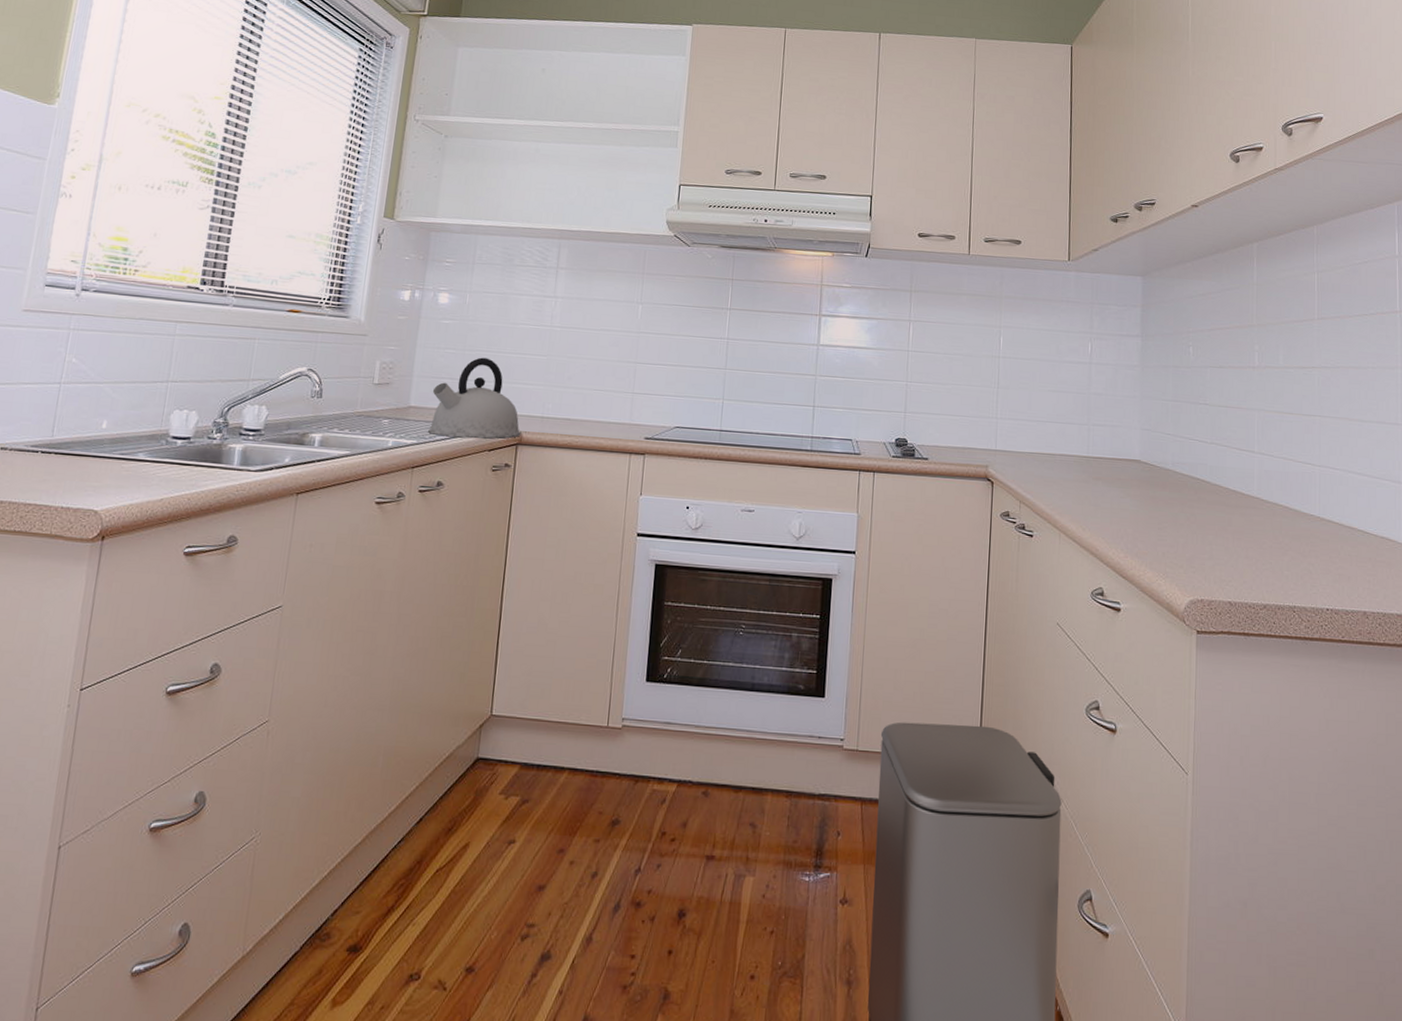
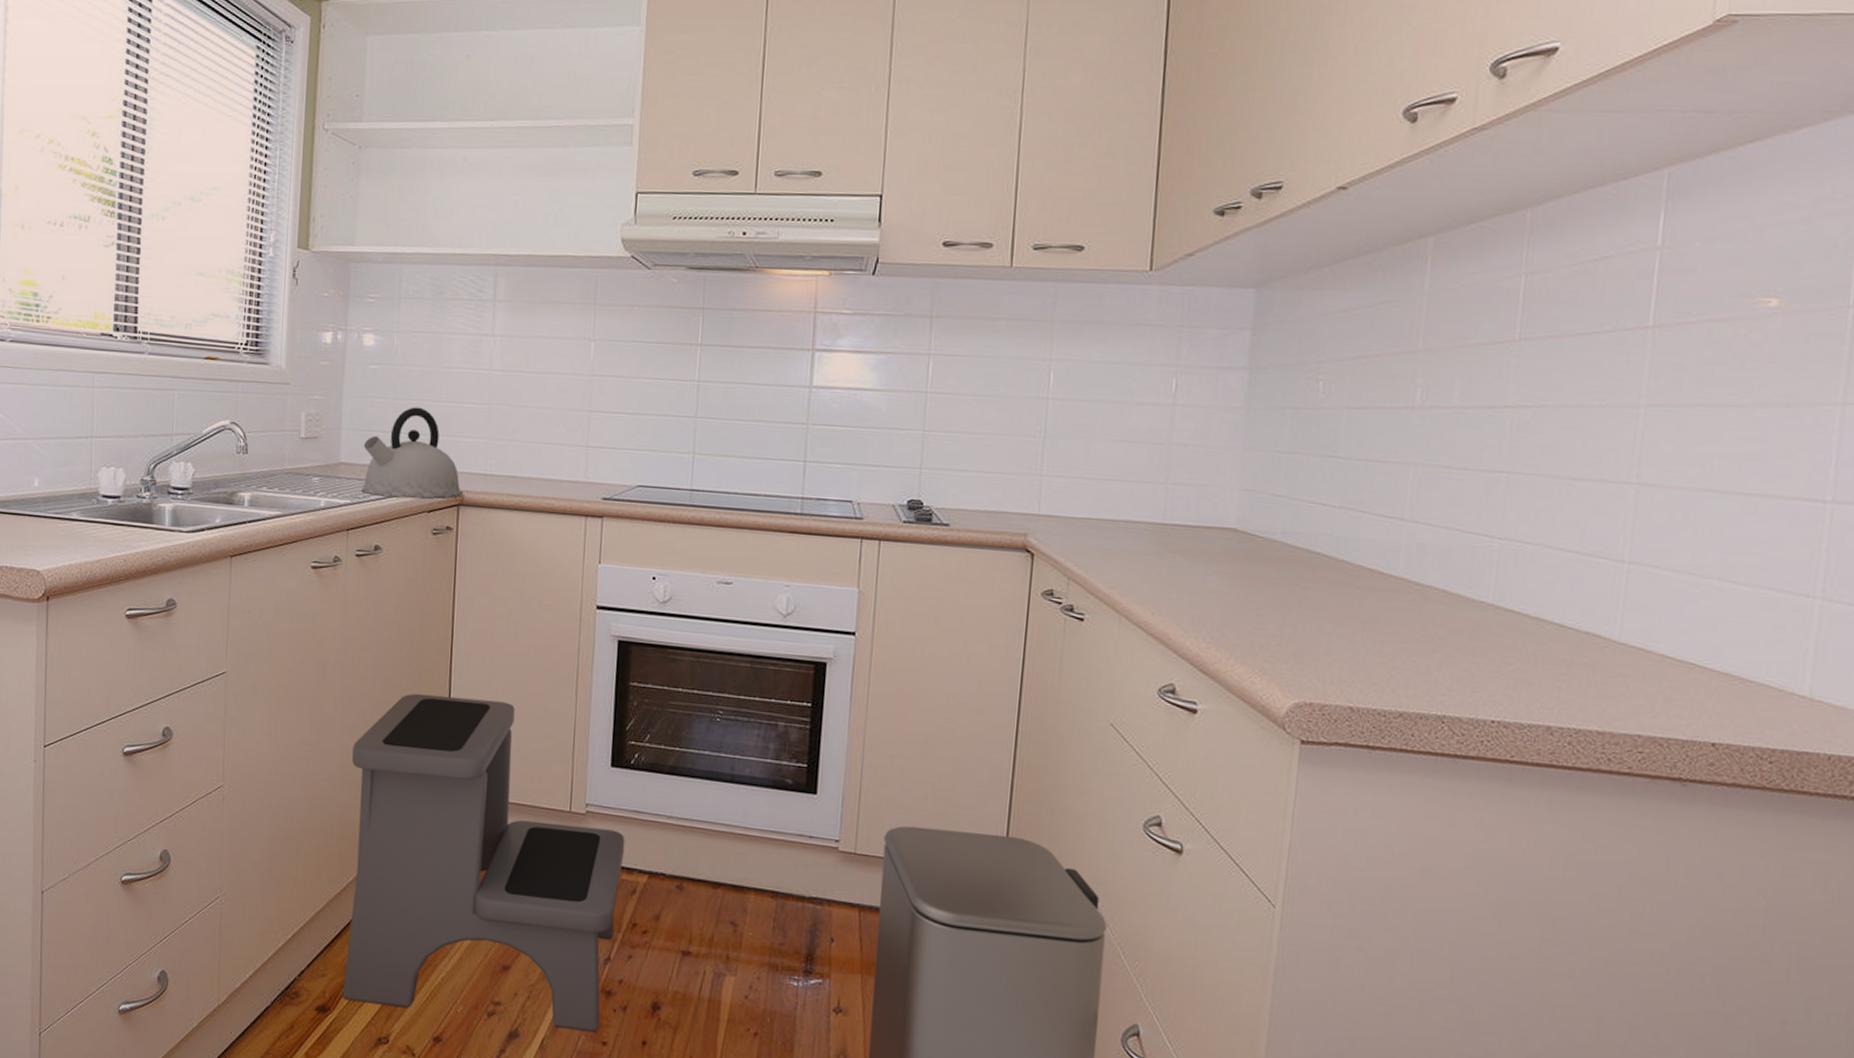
step stool: none [375,620,657,947] -> present [342,693,625,1033]

